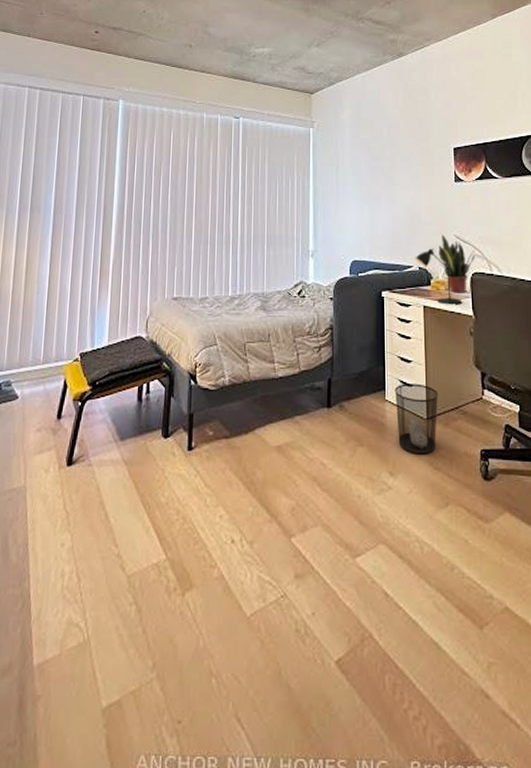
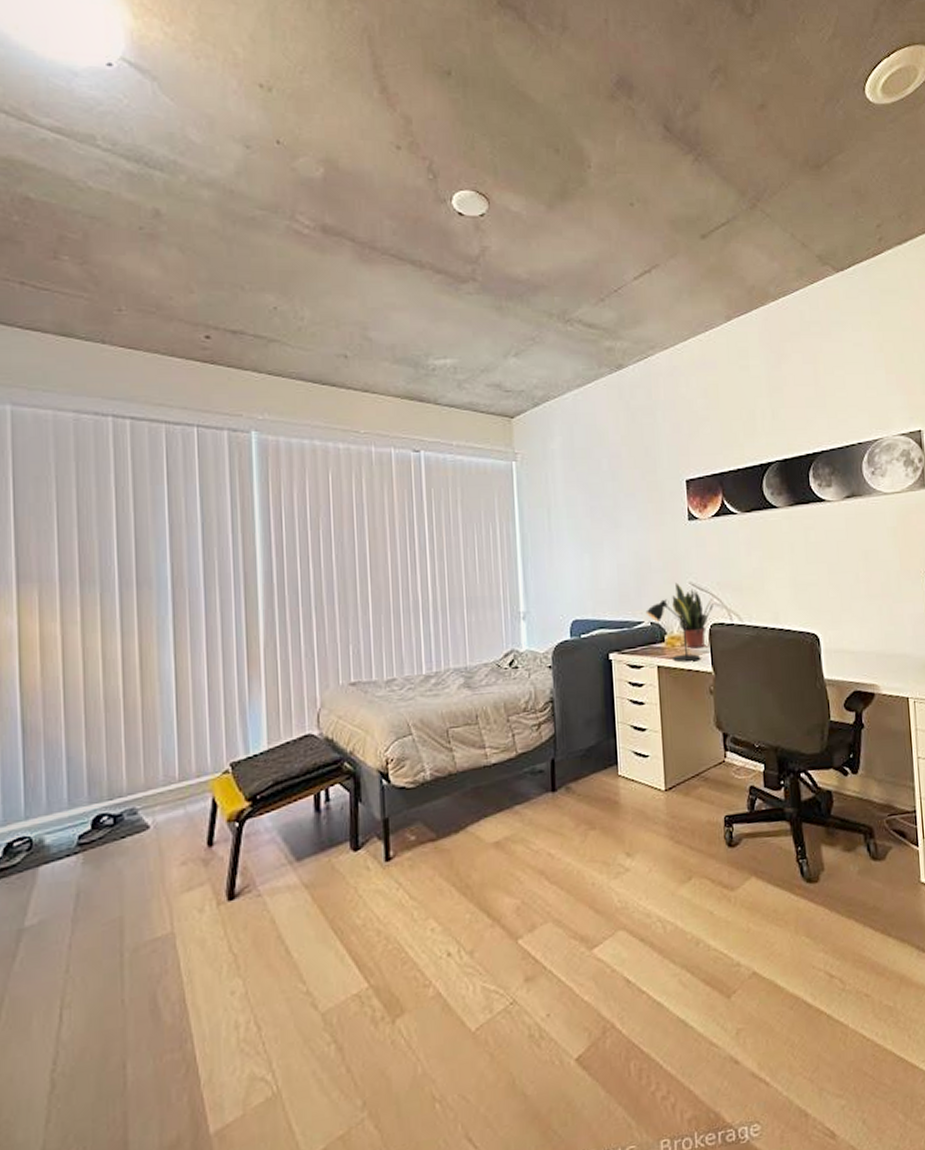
waste bin: present [395,383,439,455] -> none [628,753,678,831]

